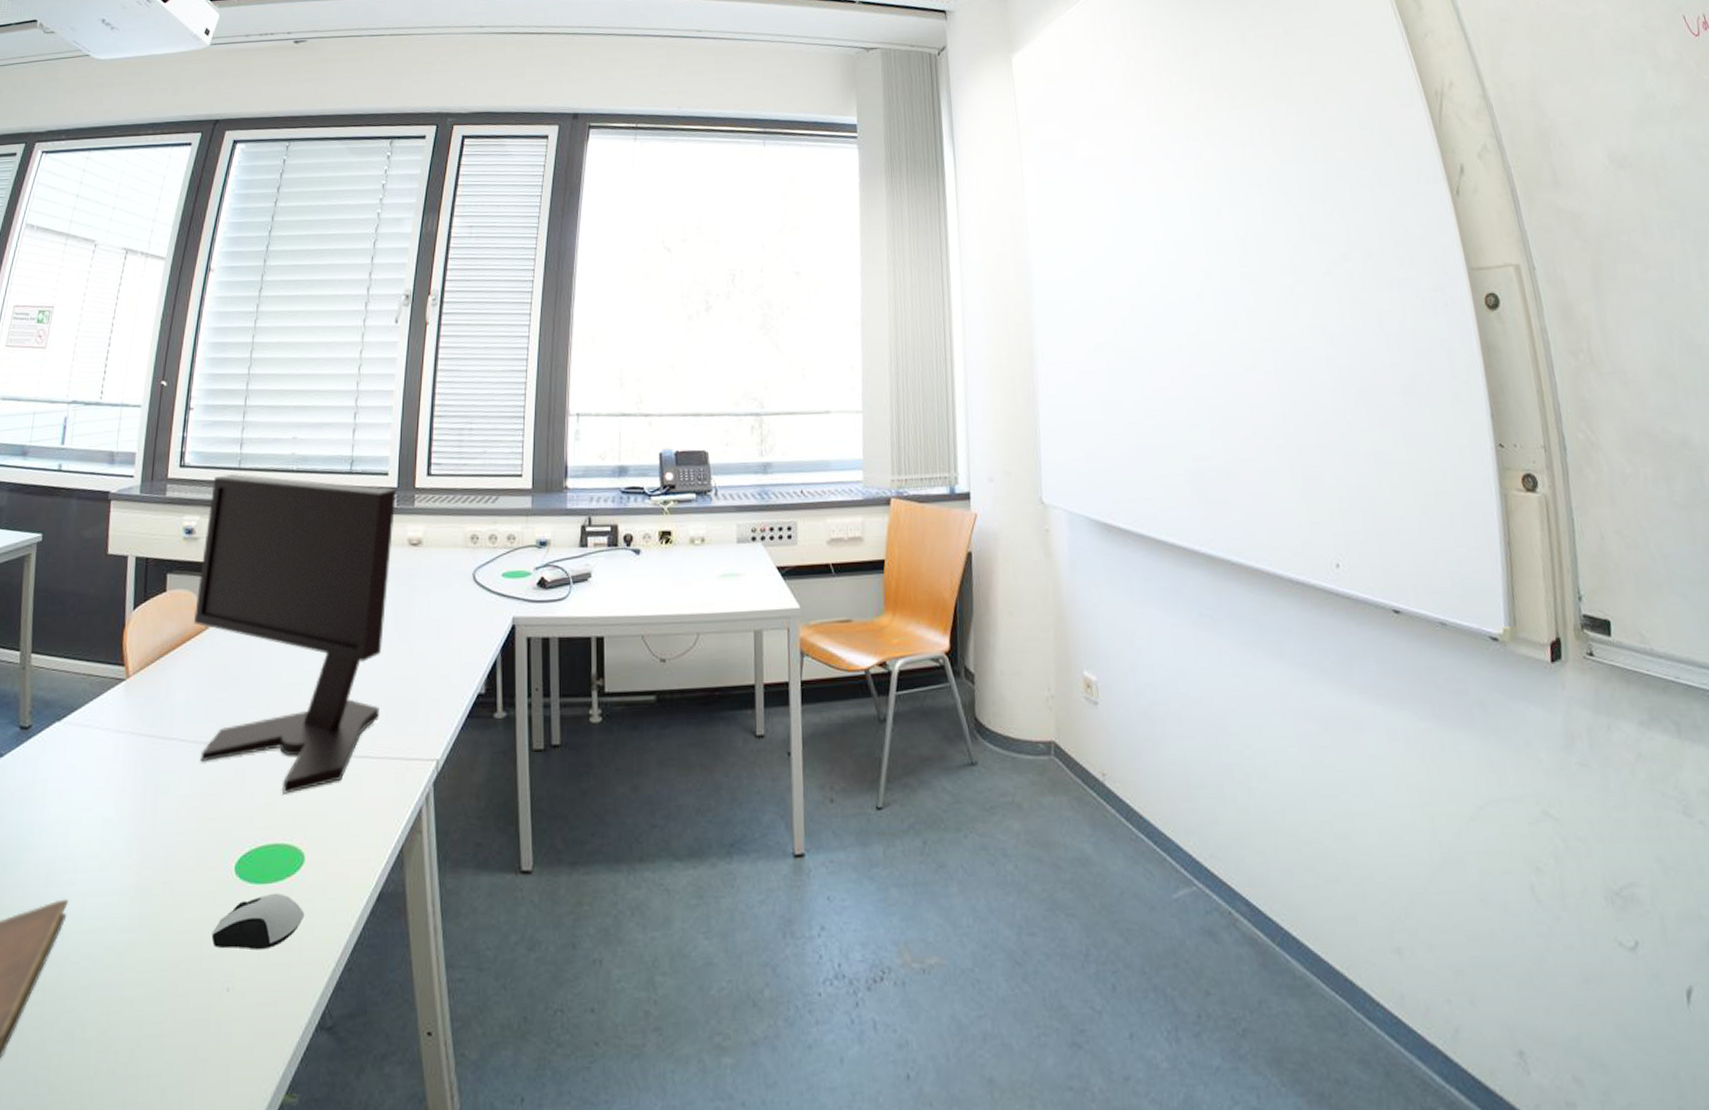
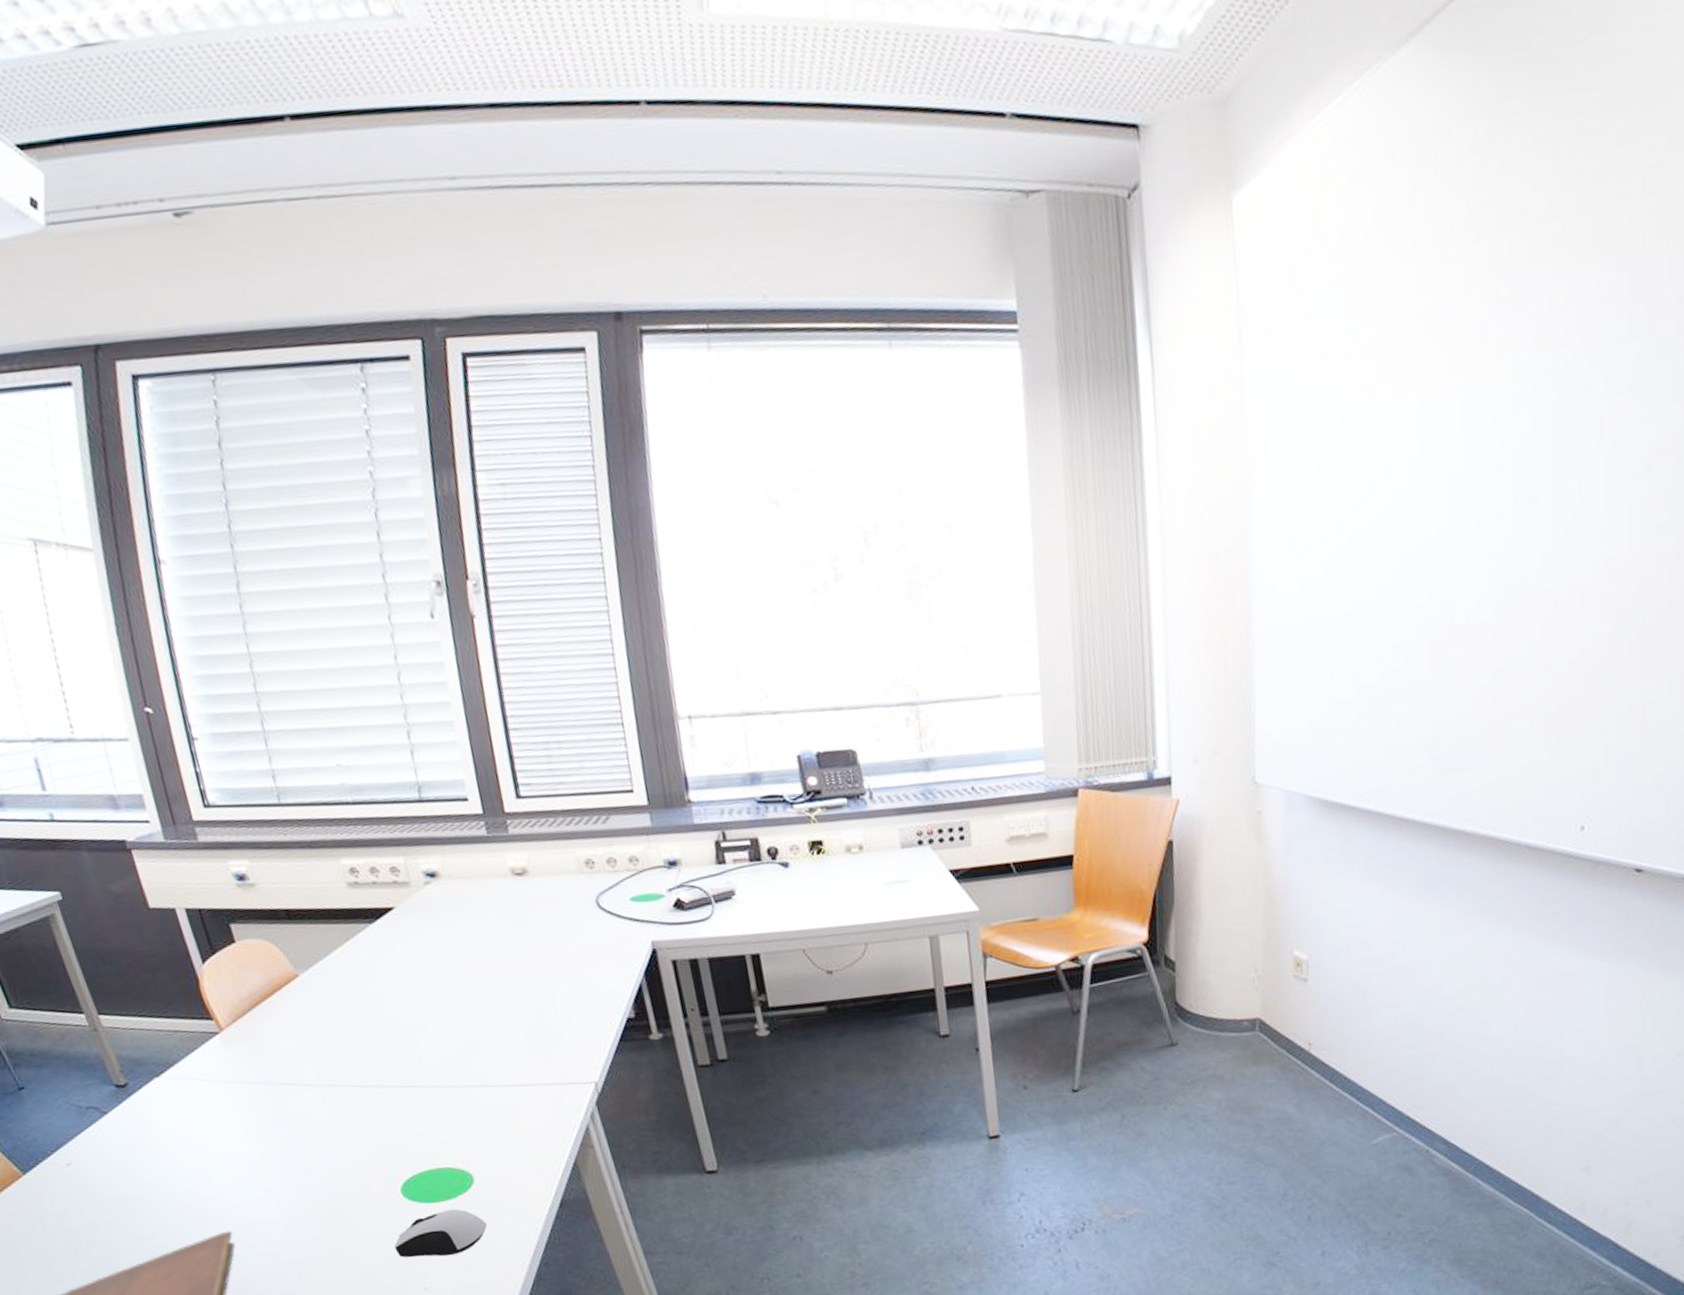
monitor: present [194,473,397,794] -> none [252,810,521,1125]

